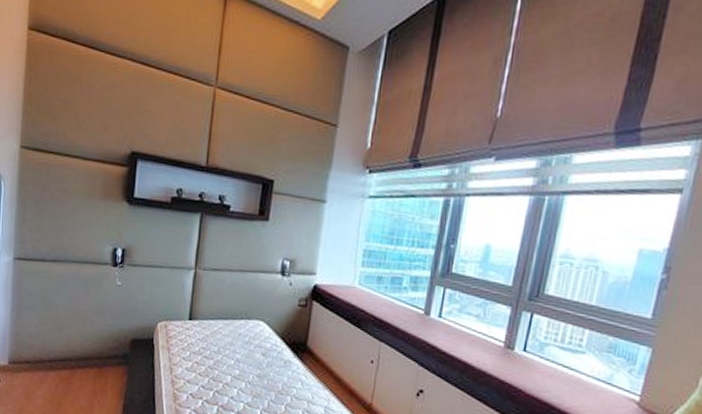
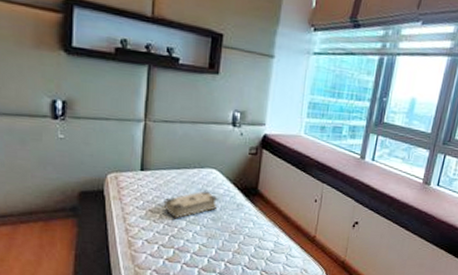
book: none [210,343,265,374] -> present [164,189,218,219]

